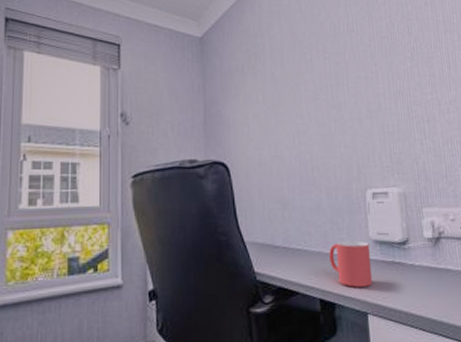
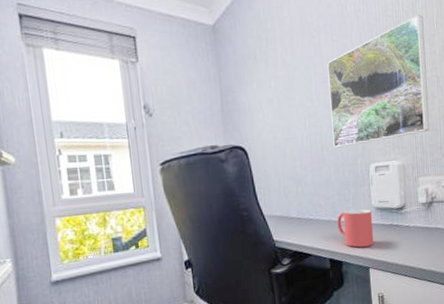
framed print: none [319,37,433,170] -> present [327,14,430,148]

